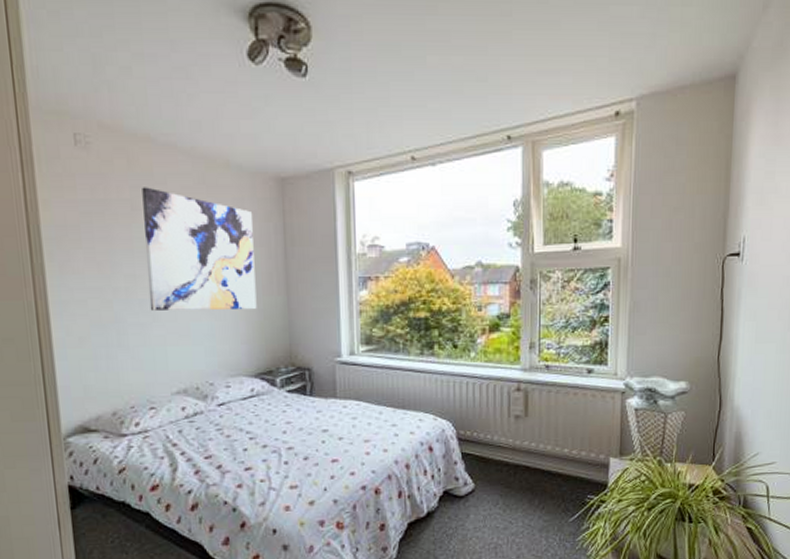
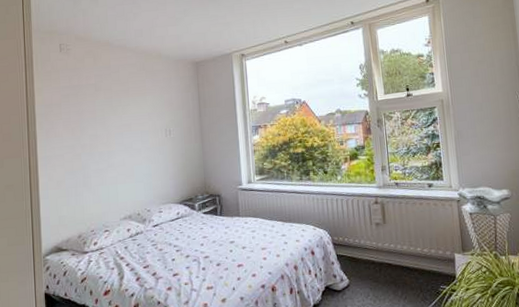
wall art: present [142,187,257,311] -> none [103,75,181,159]

